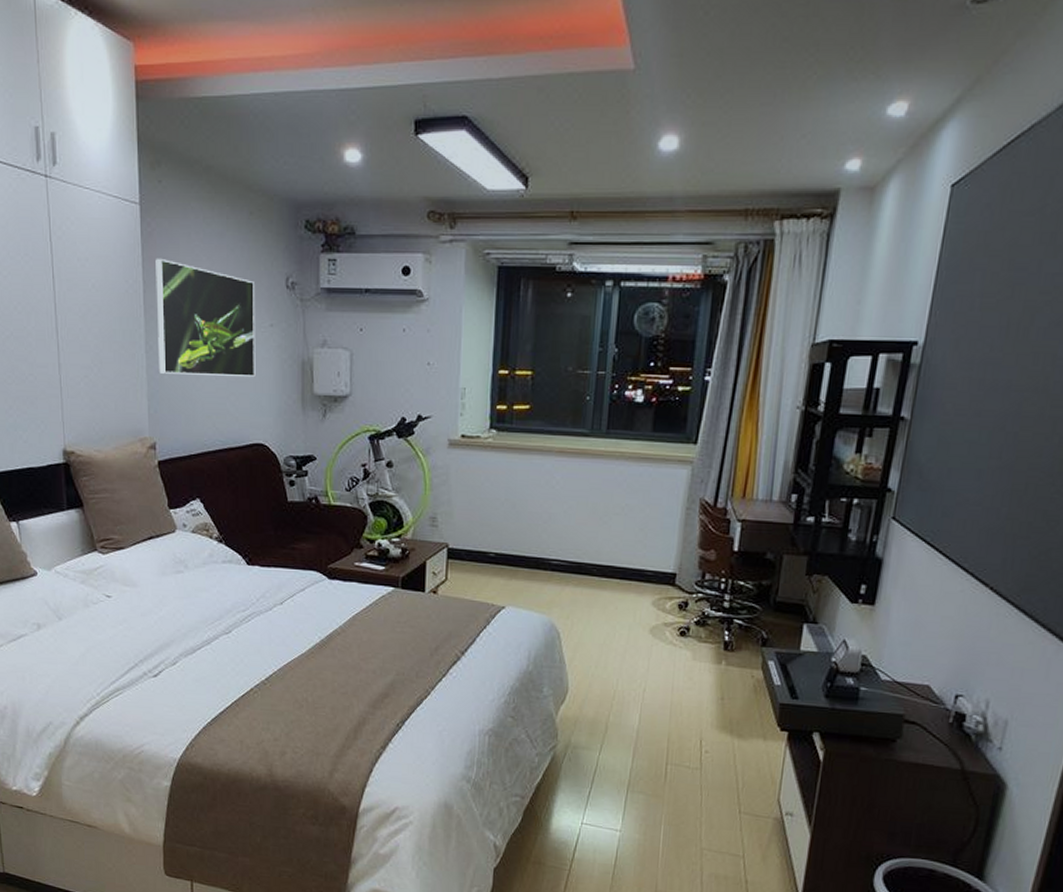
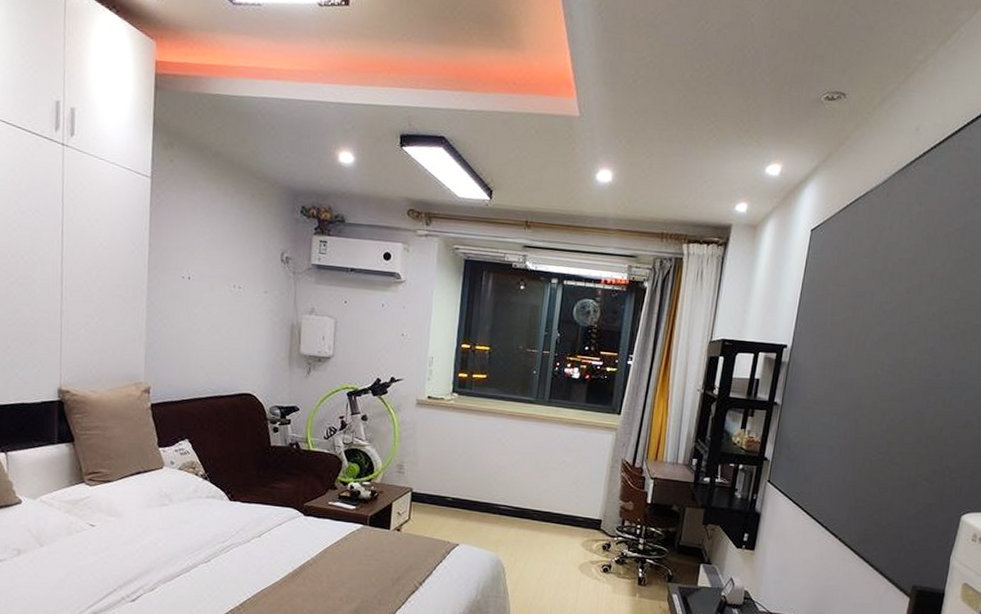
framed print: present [155,258,256,377] -> none [158,225,252,335]

